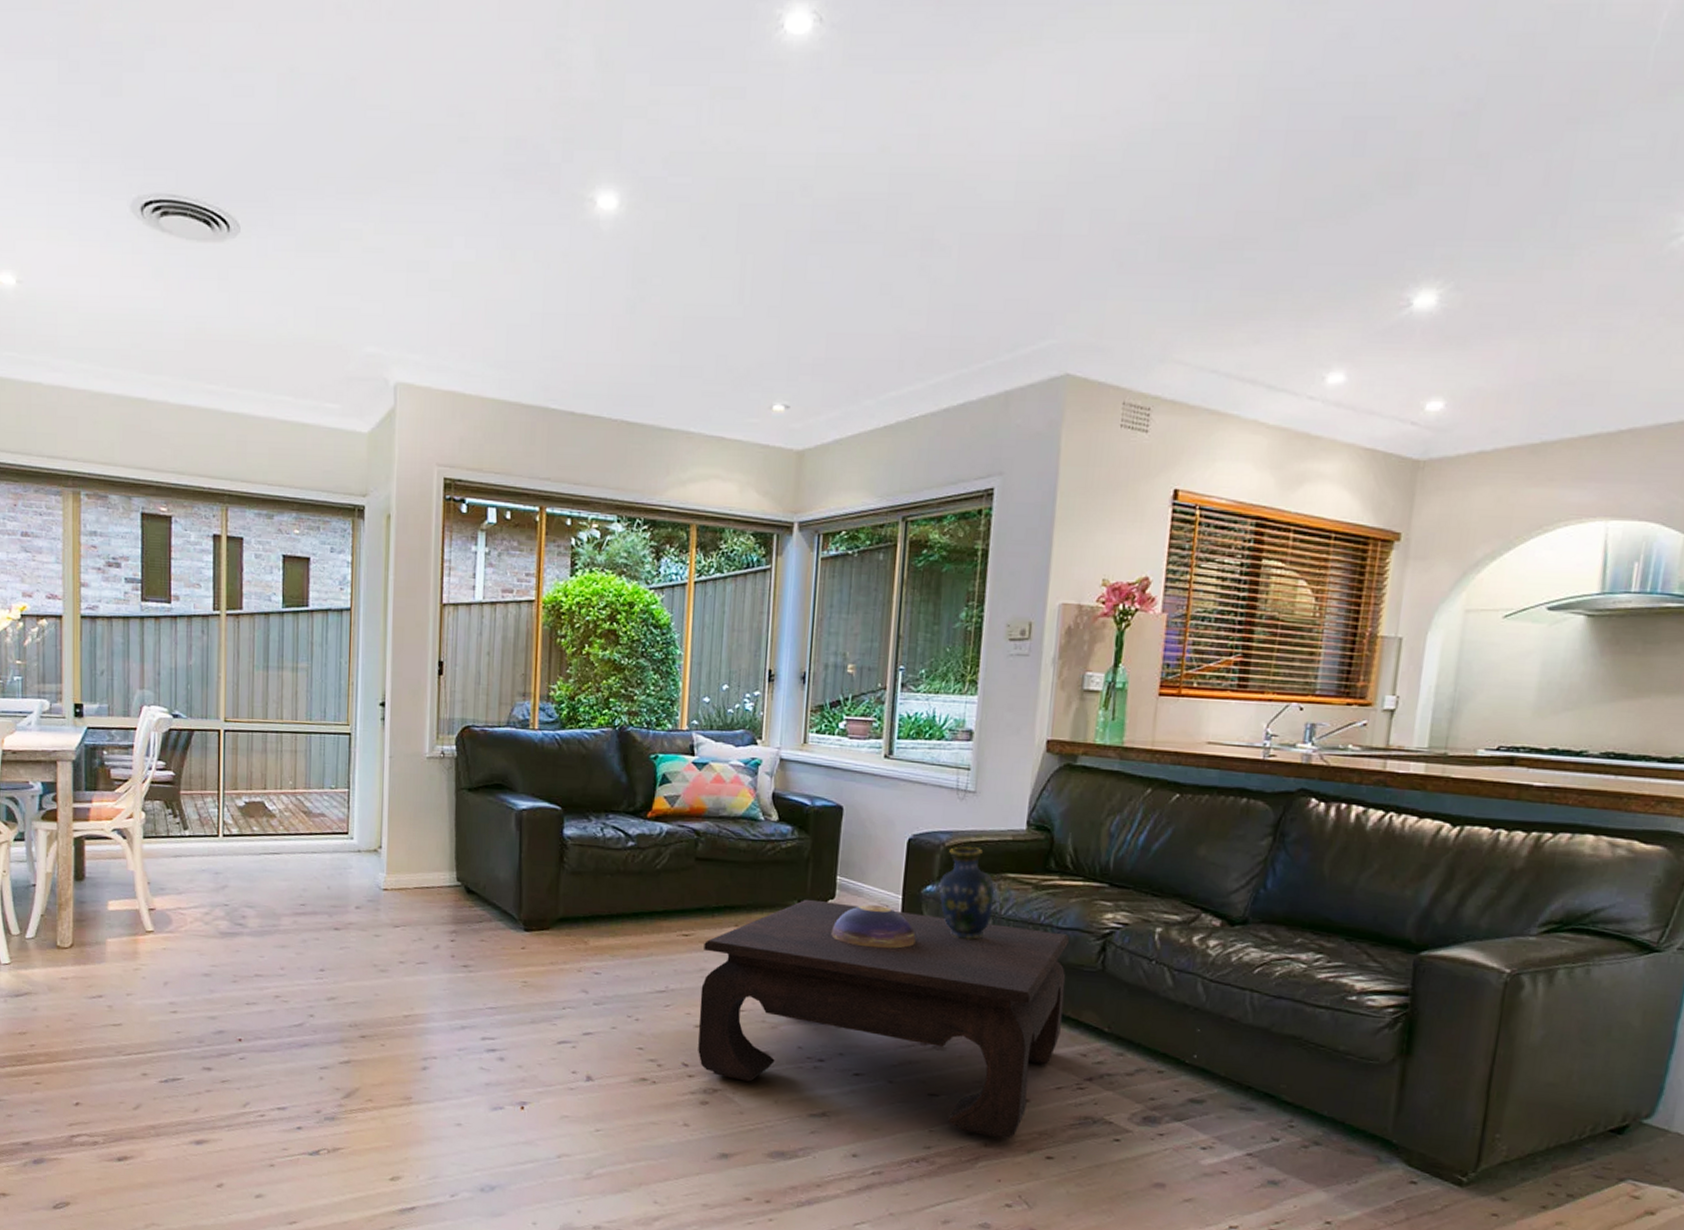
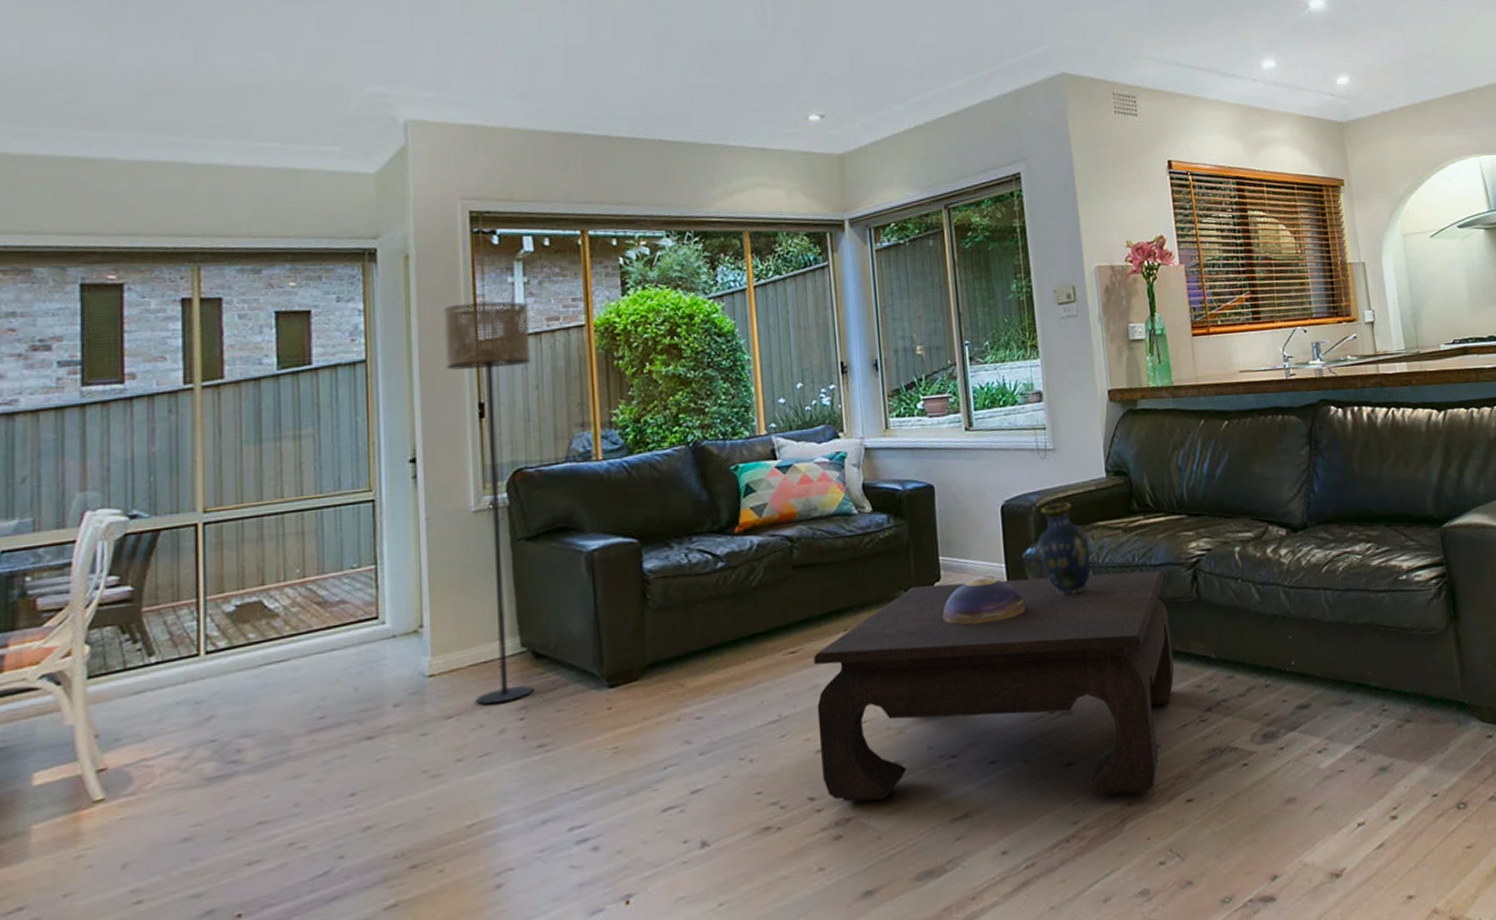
floor lamp: none [414,566,487,924] -> present [444,301,533,705]

